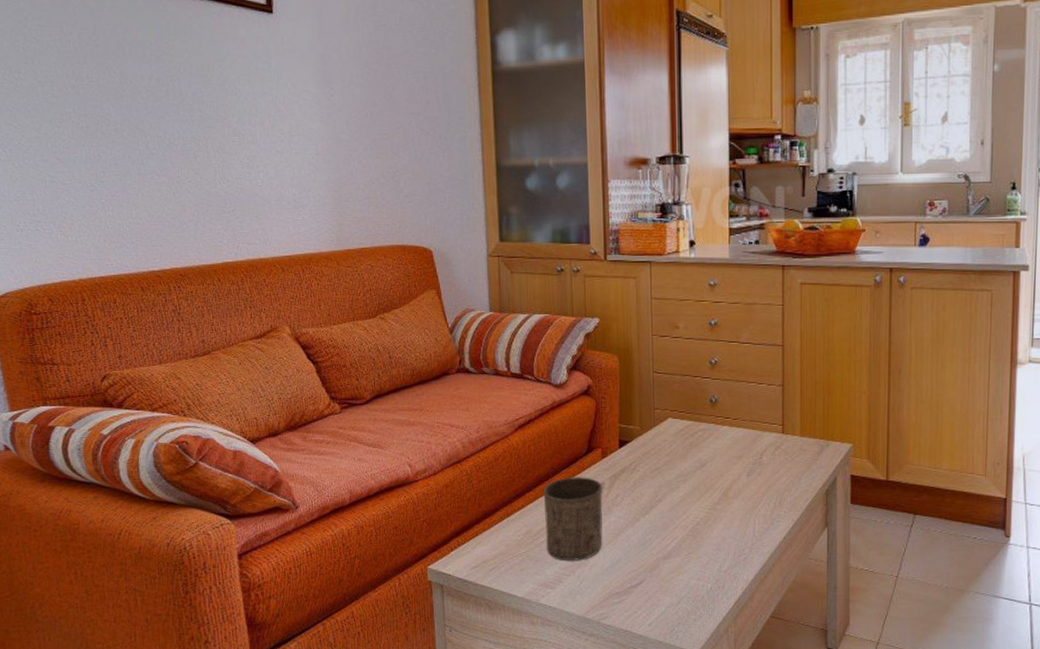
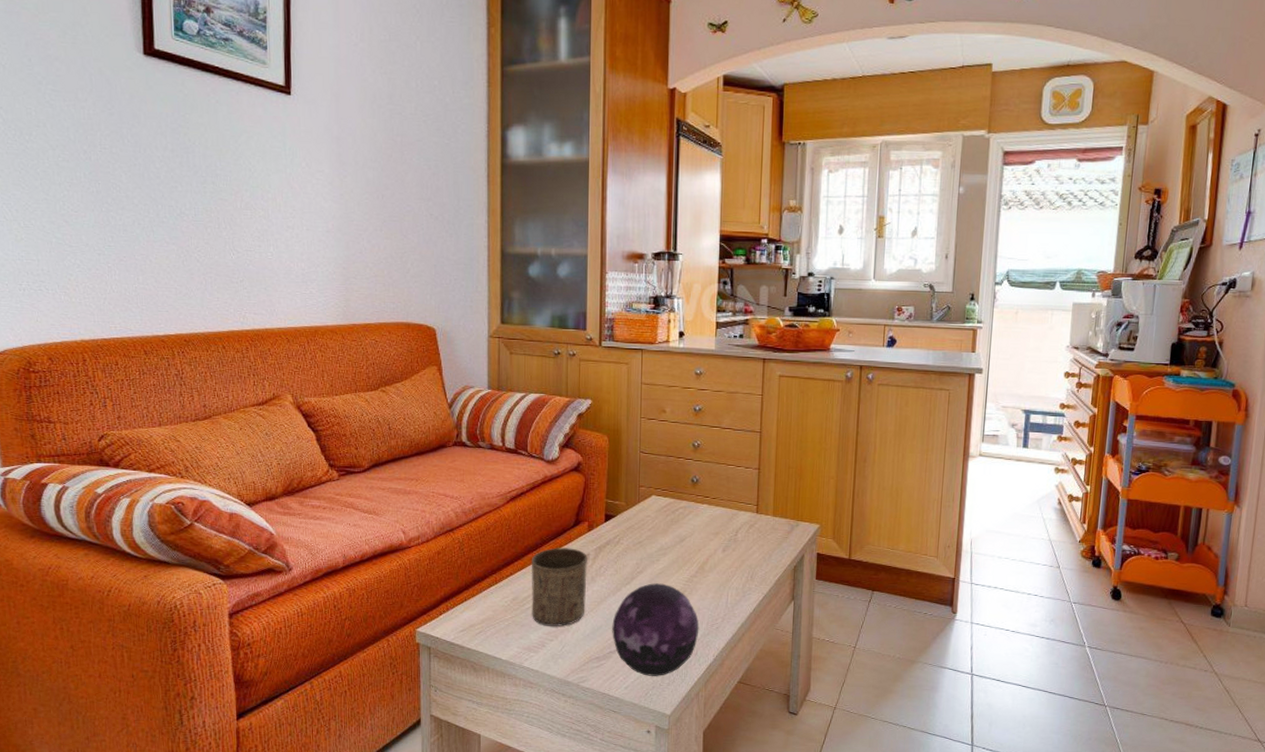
decorative orb: none [632,512,726,612] -> present [612,583,699,676]

